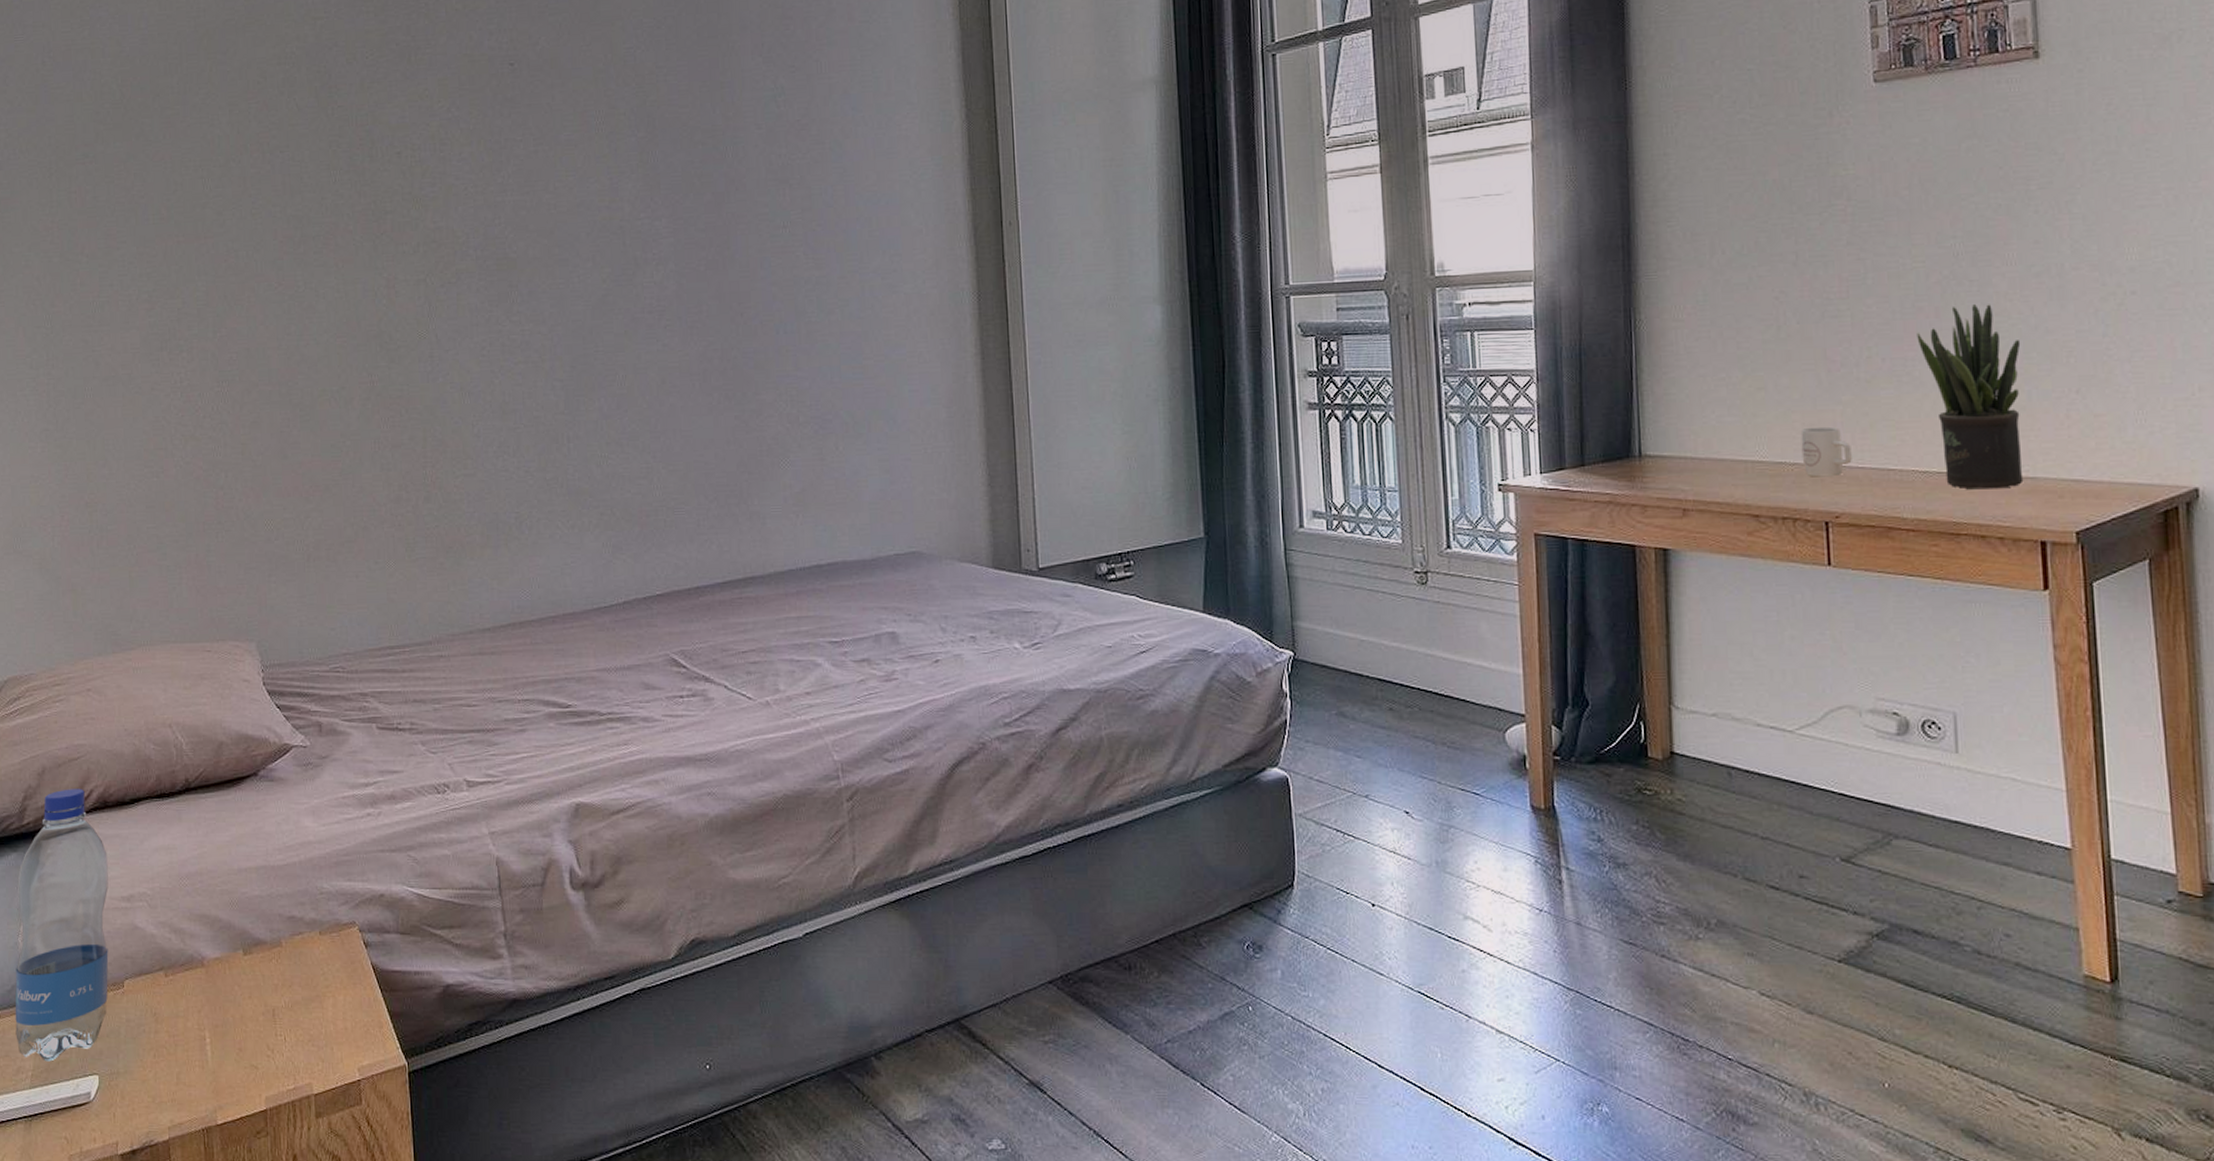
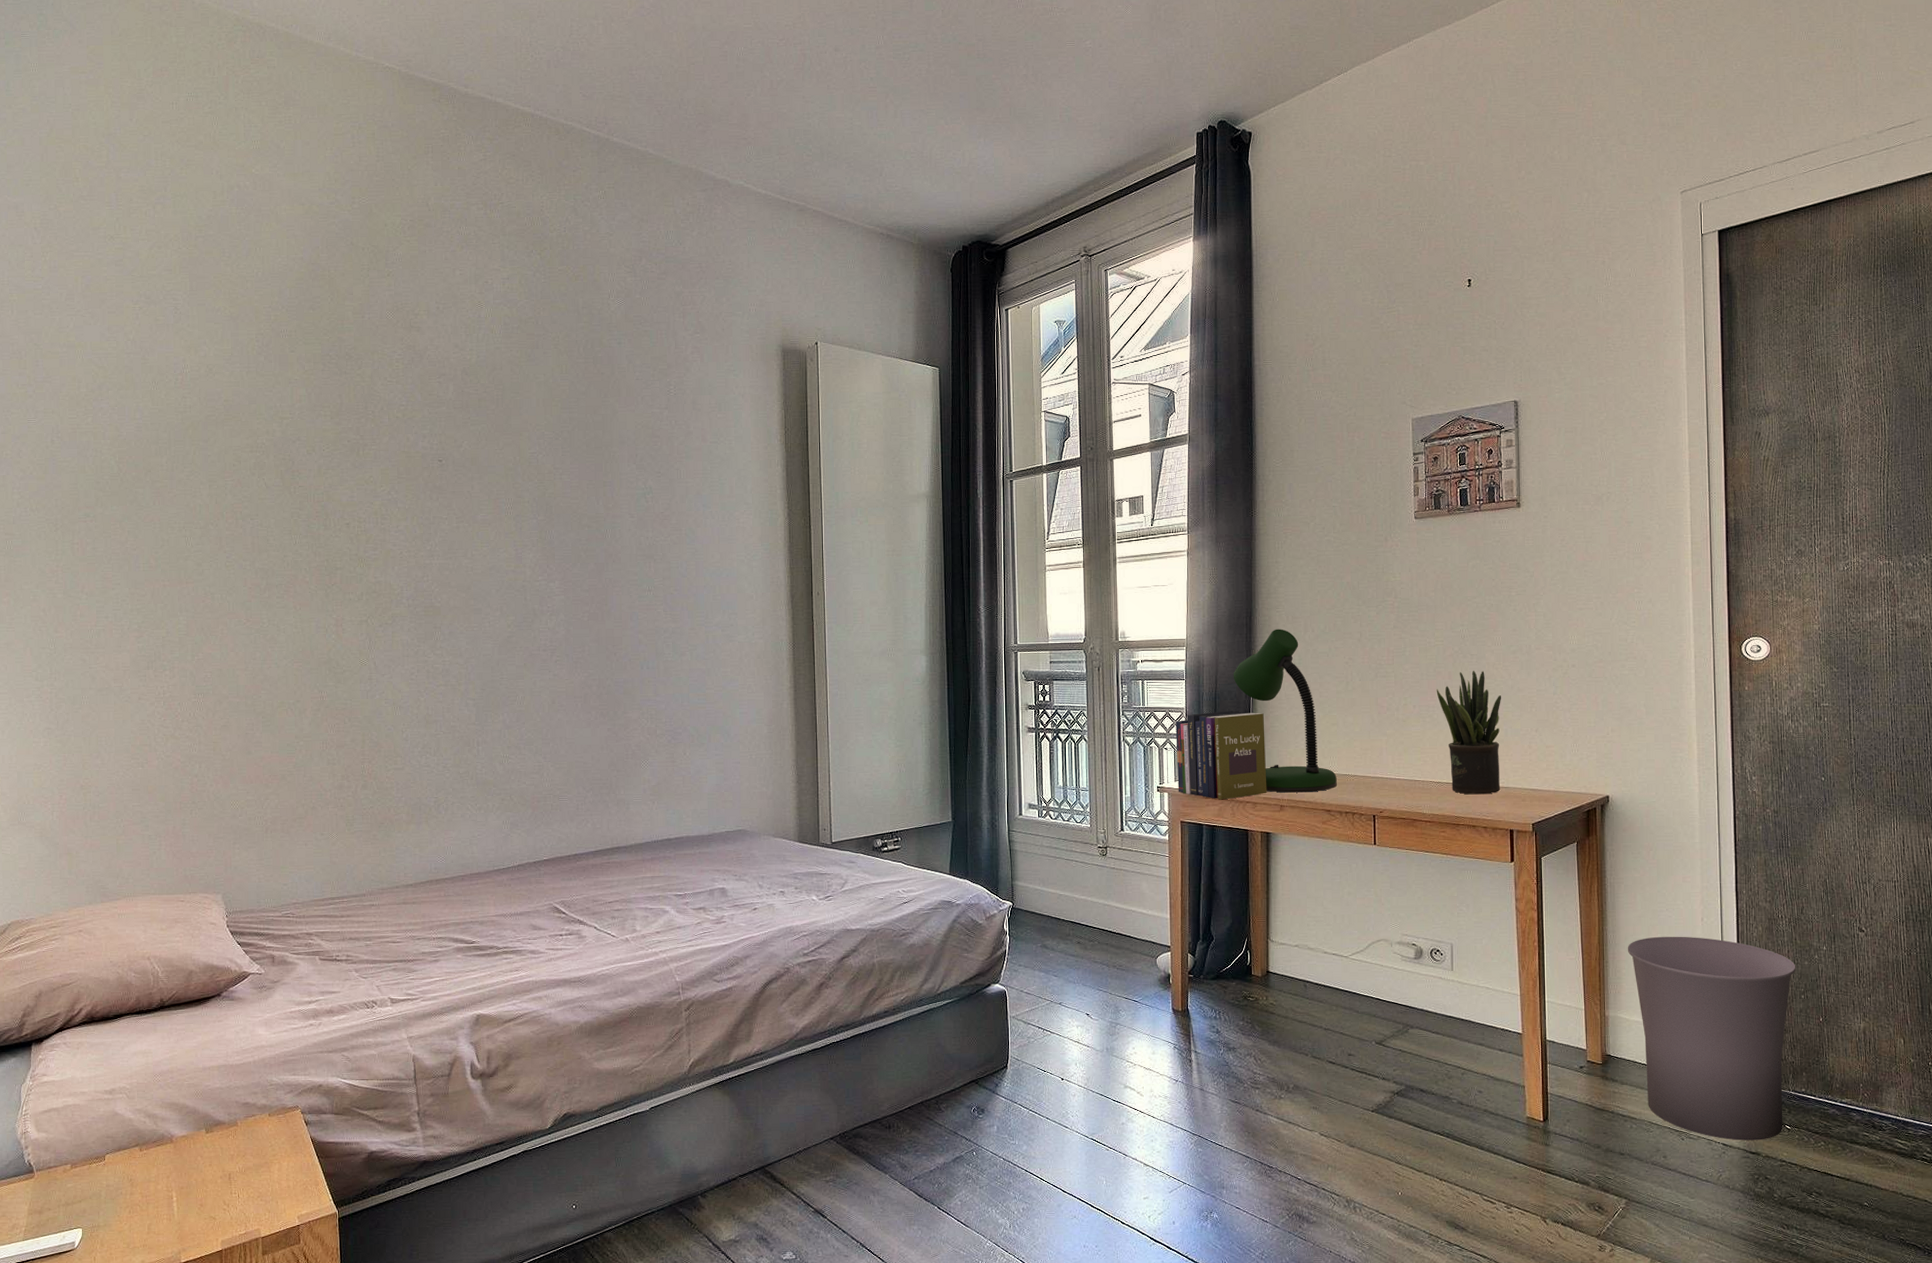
bottle: present [15,789,109,1062] -> none [11,1007,95,1219]
books: none [1522,372,1662,502] -> present [1175,710,1267,800]
desk lamp: none [1605,251,1768,490] -> present [1233,629,1337,793]
mug: present [1800,426,1852,477] -> none [1359,751,1392,785]

